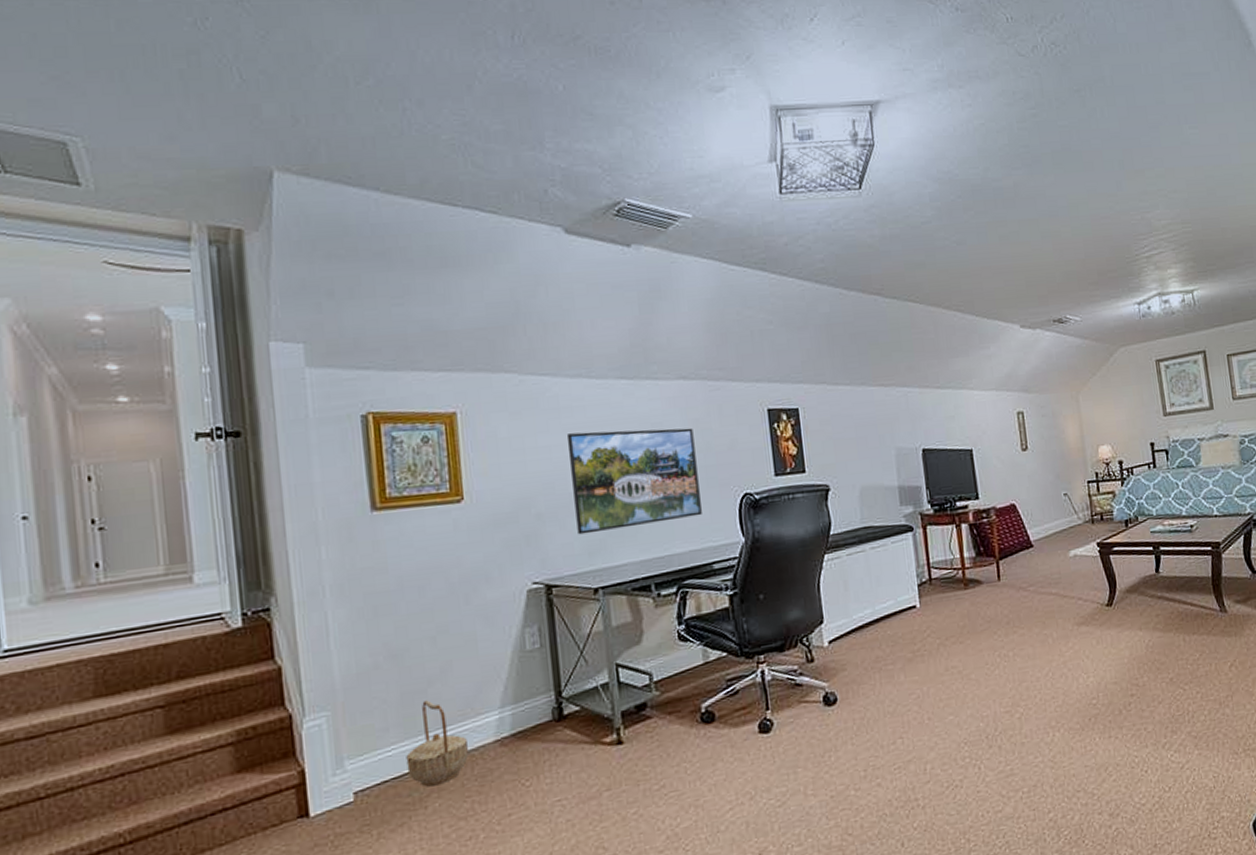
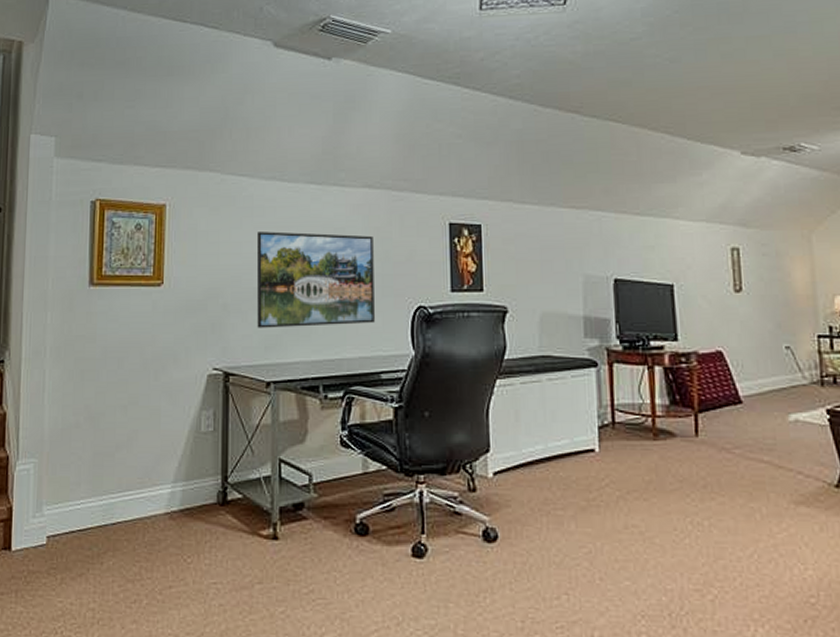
basket: present [406,700,468,787] -> none [91,463,142,545]

